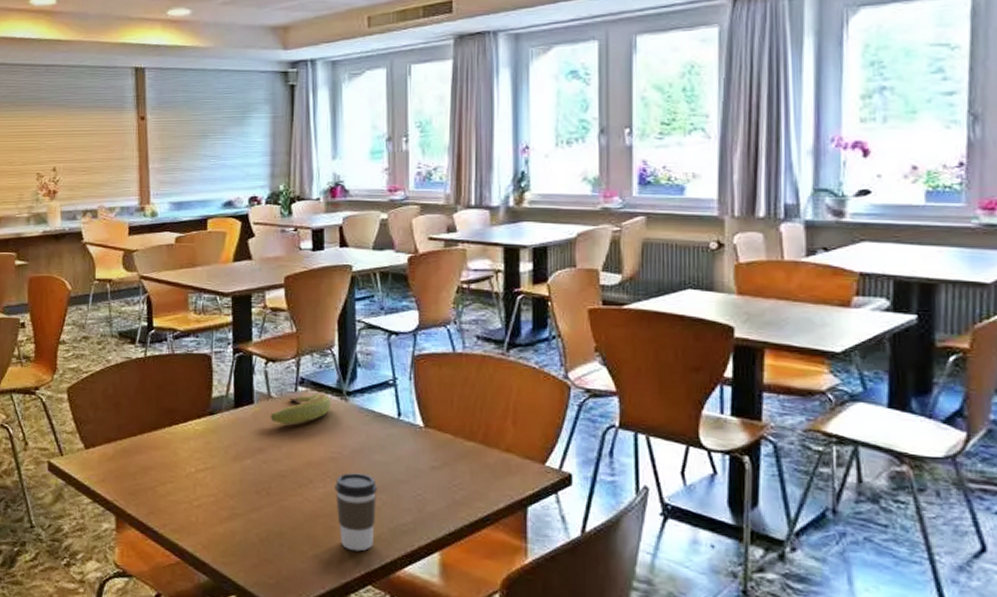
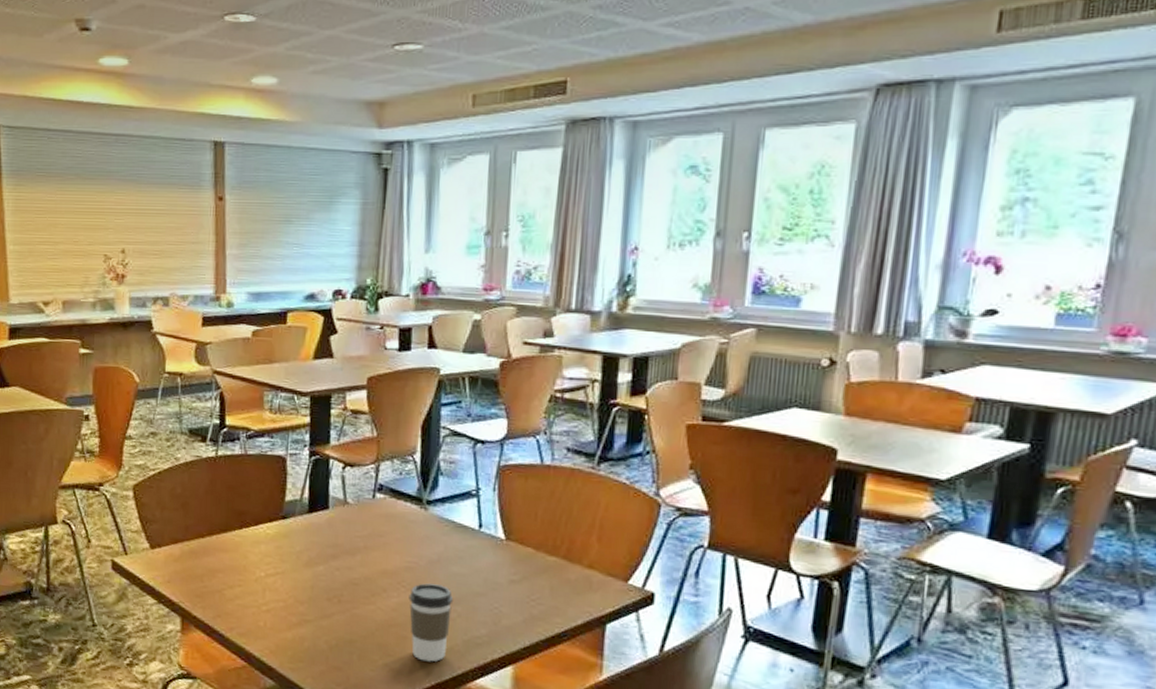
banana: present [270,393,331,425] -> none [345,500,410,532]

